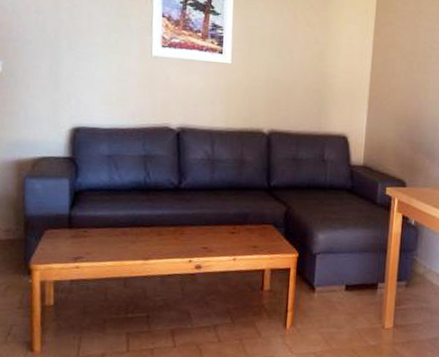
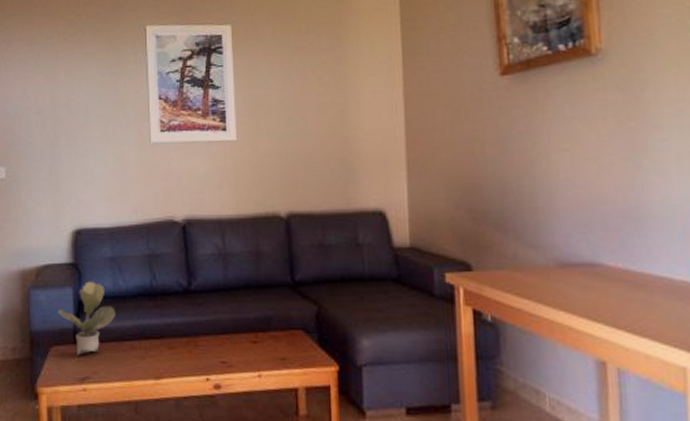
potted plant: none [53,174,111,238] -> present [57,281,117,355]

